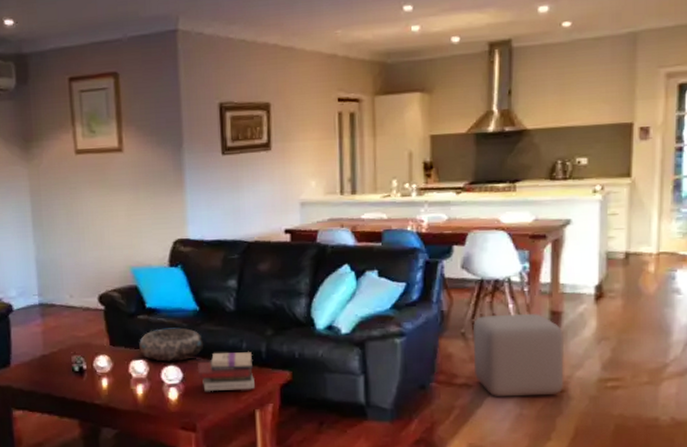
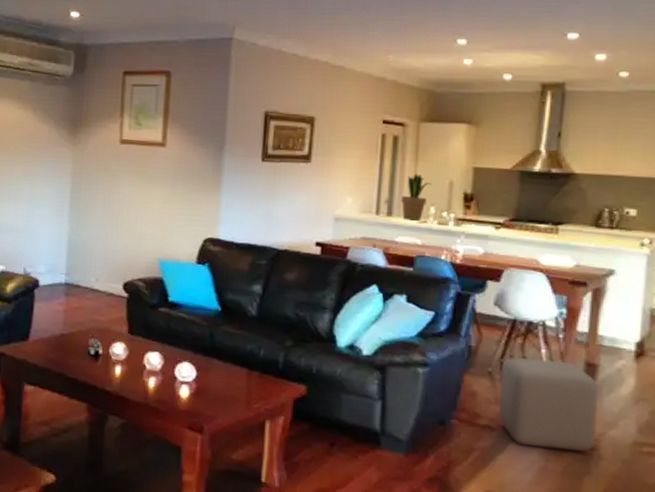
decorative bowl: present [139,327,204,362] -> none [157,323,222,359]
books: present [197,351,255,392] -> none [211,355,270,400]
potted plant: none [363,148,392,197] -> present [400,173,432,222]

